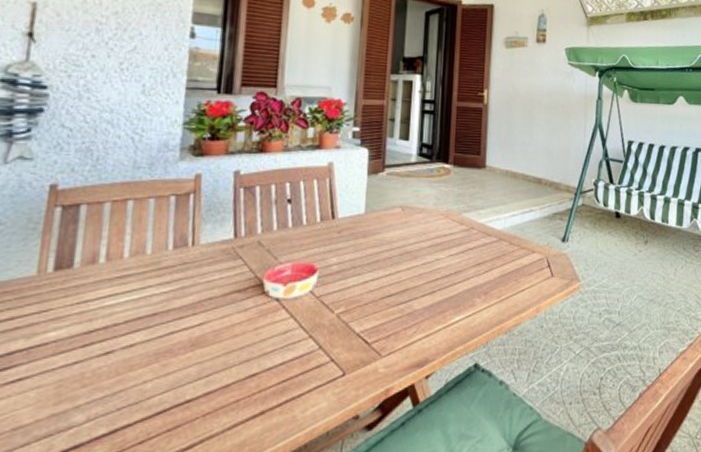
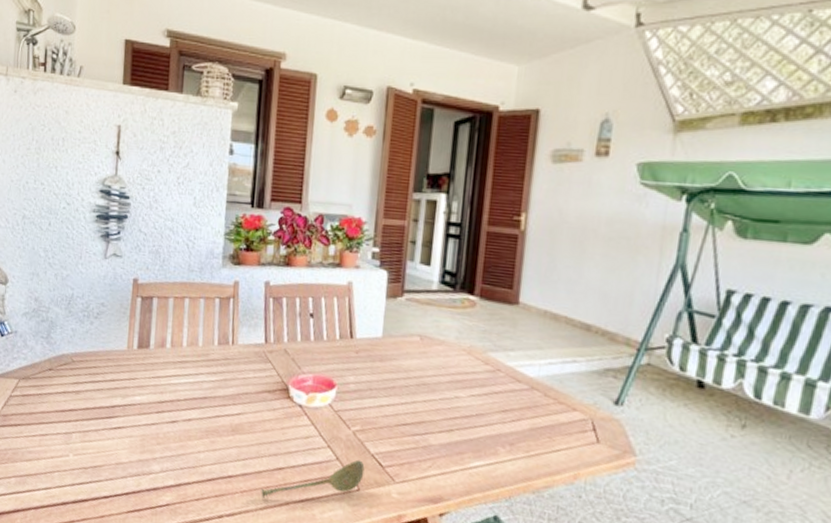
soupspoon: none [229,343,350,415] -> present [261,459,365,498]

